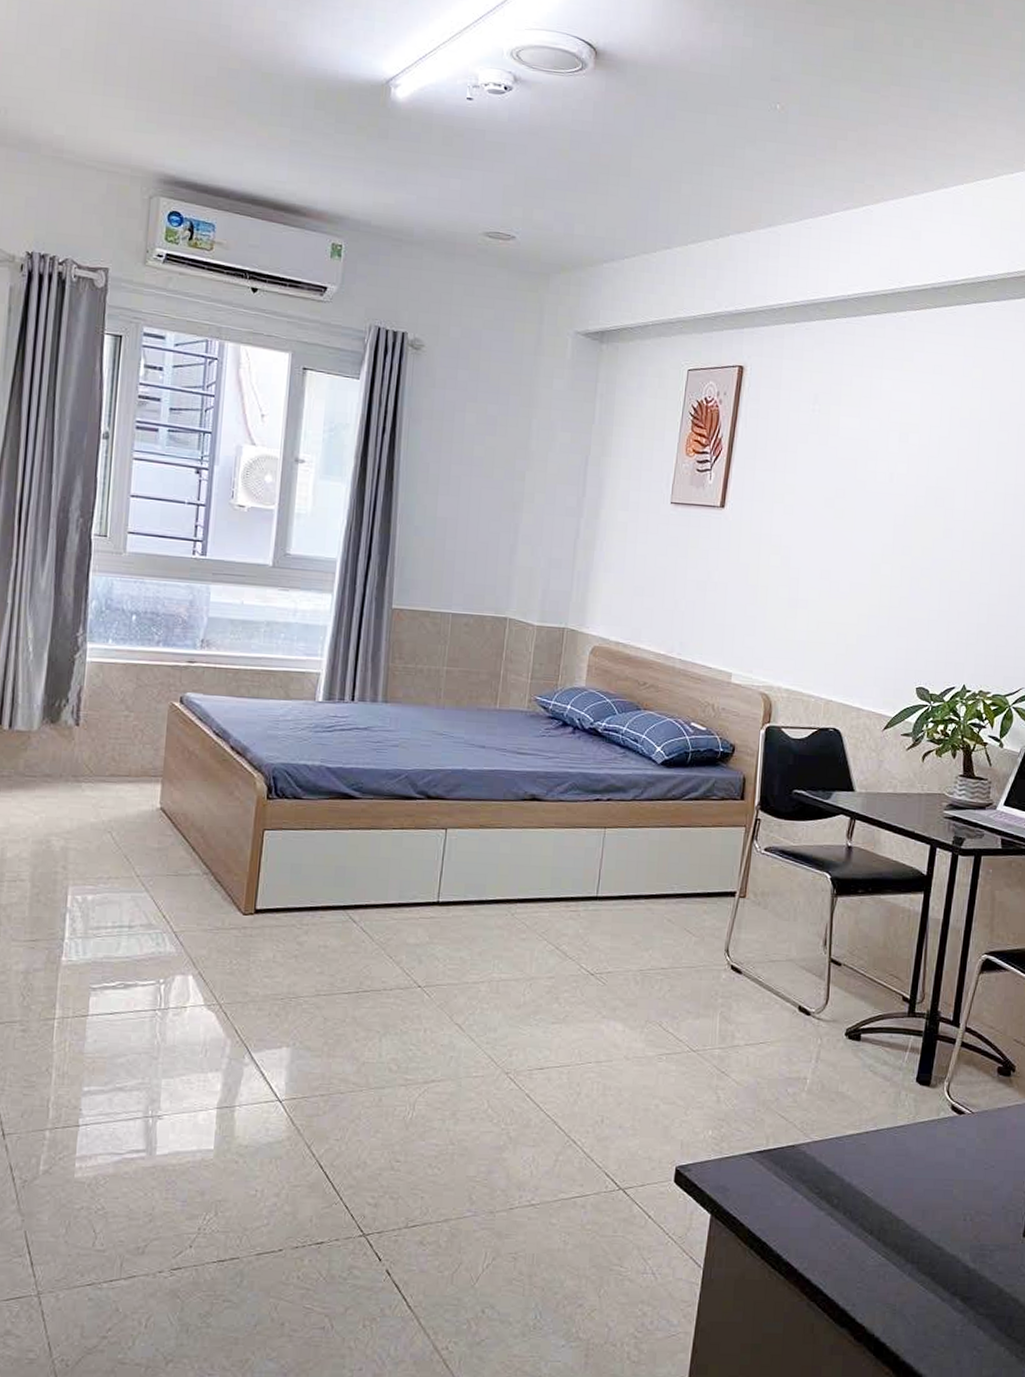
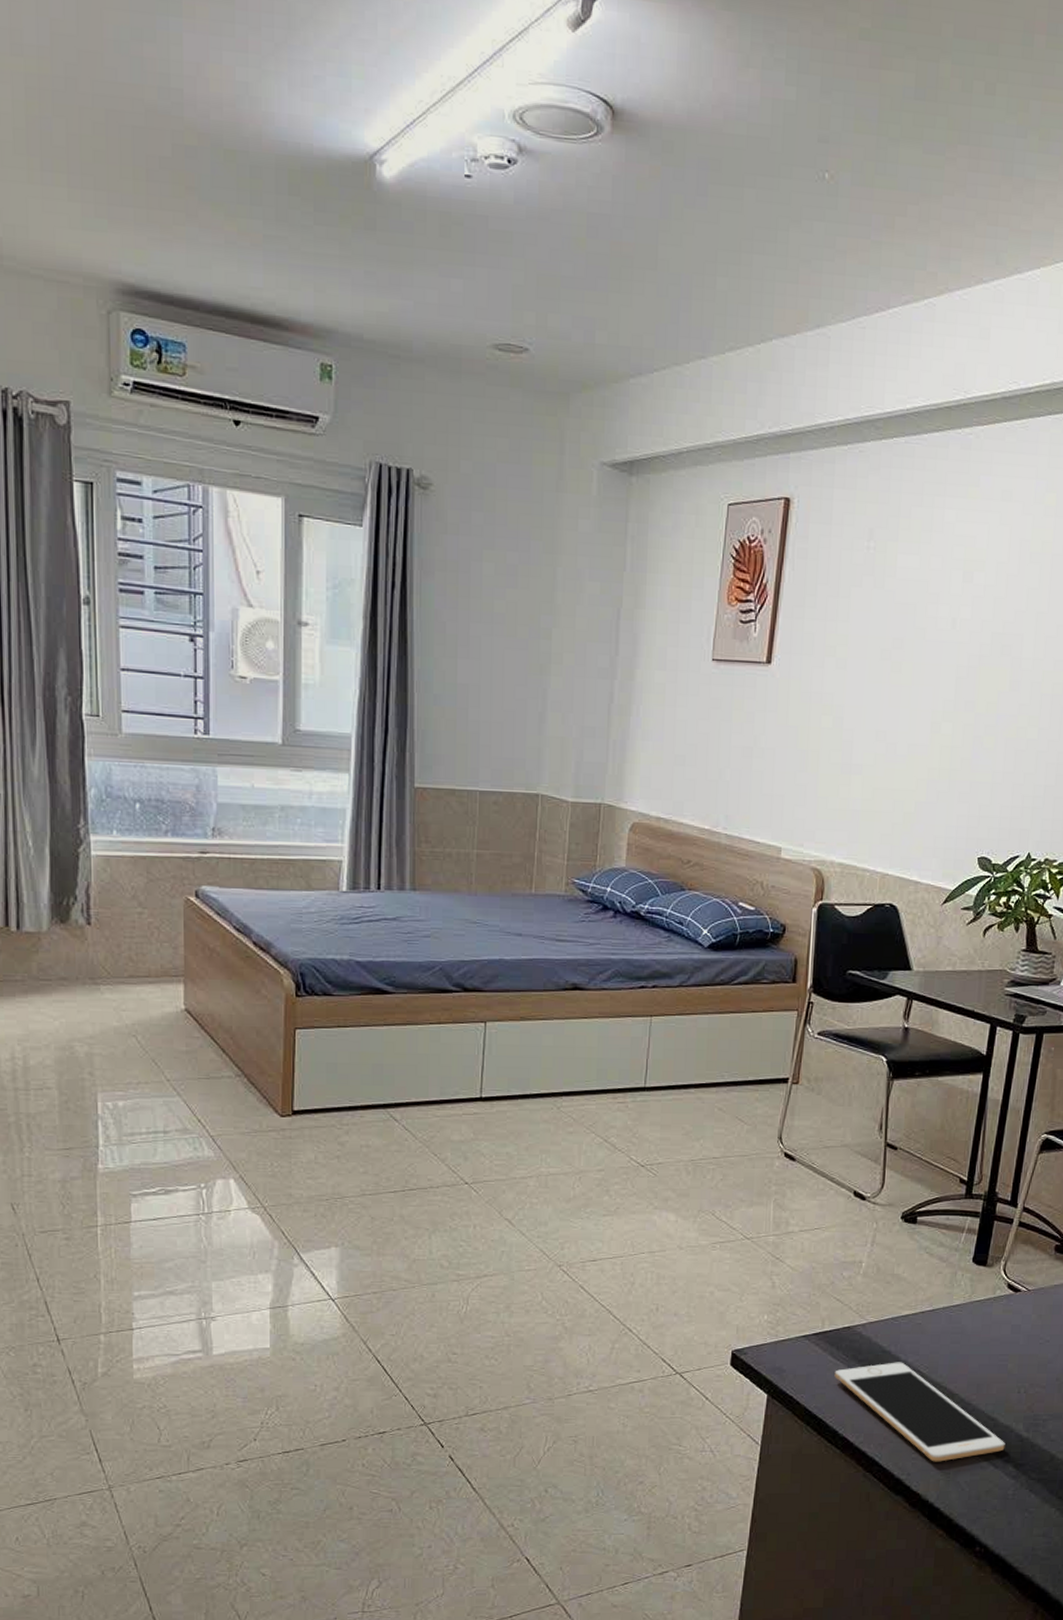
cell phone: none [778,1184,952,1293] -> present [834,1362,1006,1462]

